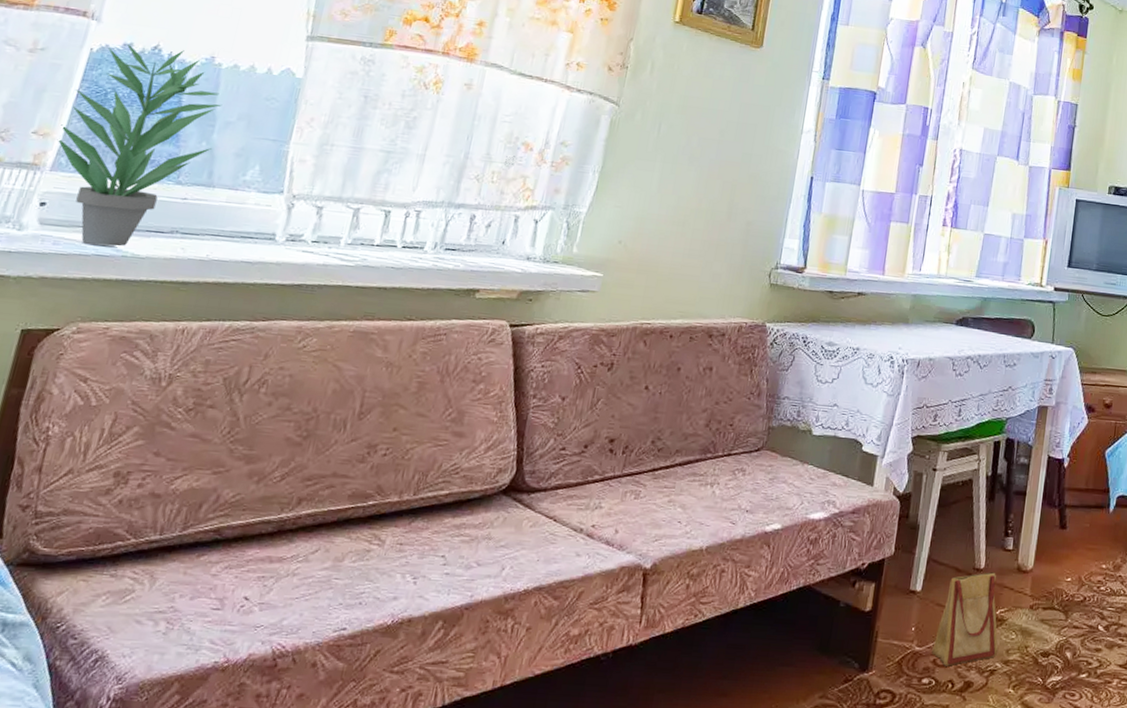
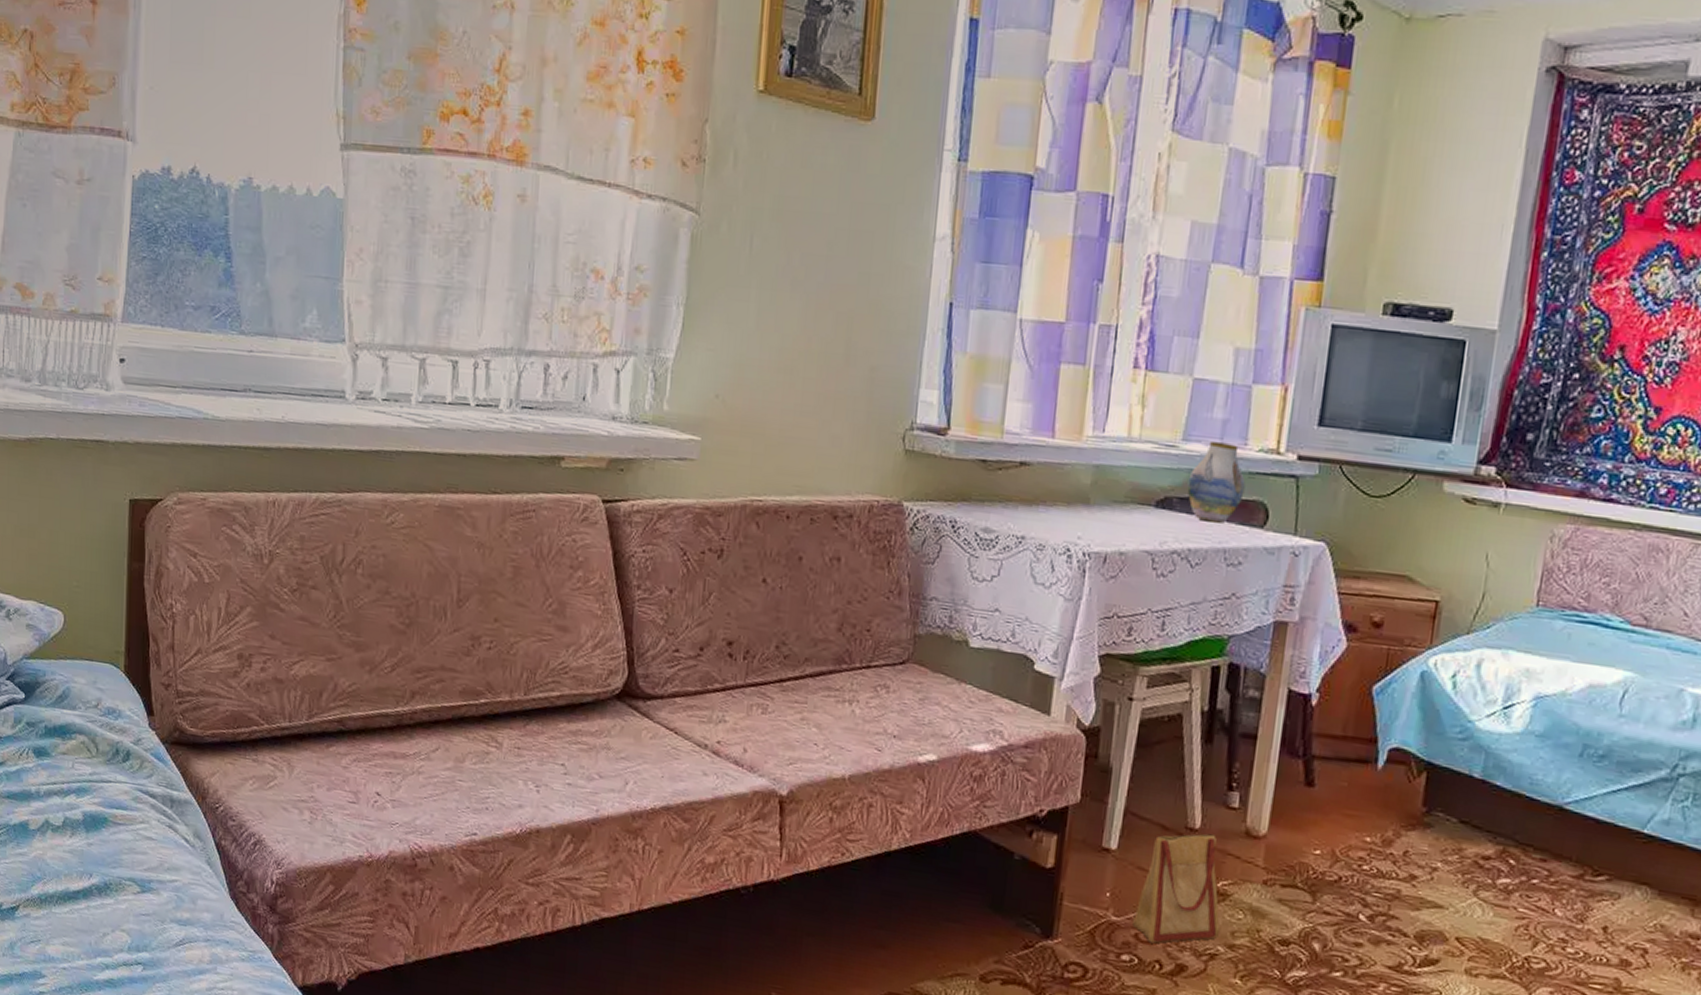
potted plant: present [57,43,223,247] -> none [121,167,269,408]
vase: none [978,277,1019,336] -> present [1187,440,1246,523]

